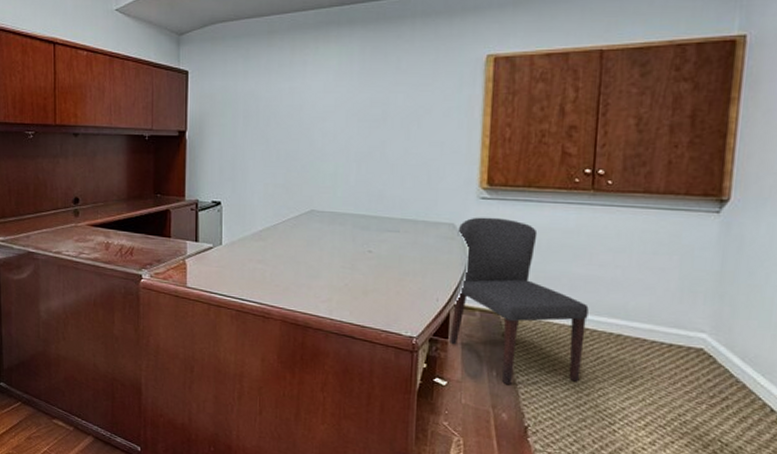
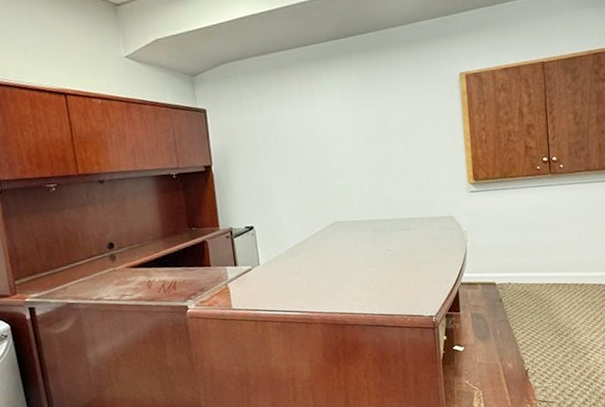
chair: present [450,217,589,385] -> none [456,206,560,340]

